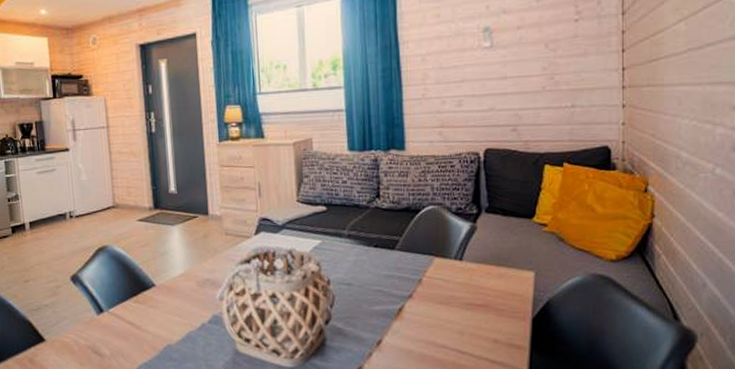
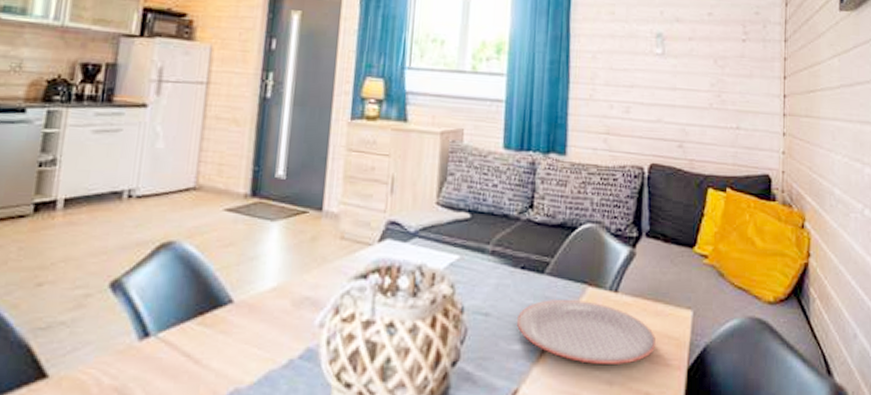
plate: none [375,269,502,318] -> present [517,300,657,364]

